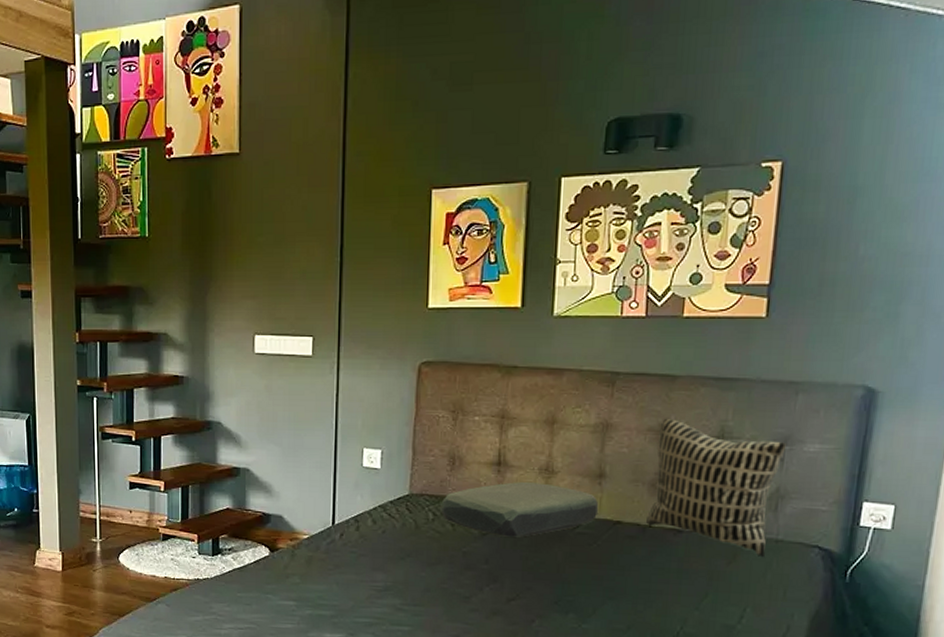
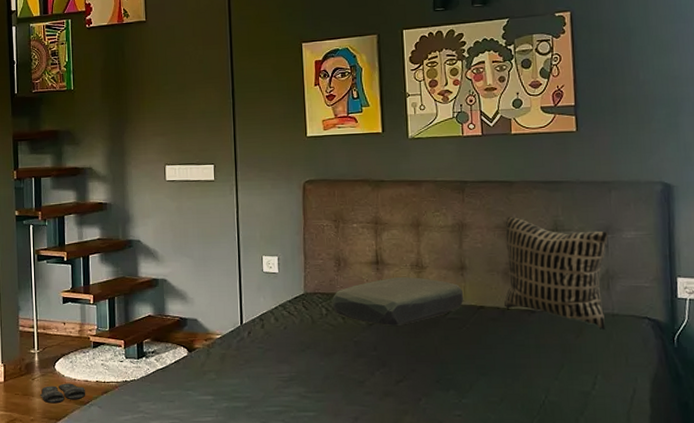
slippers: none [101,577,153,598] -> present [39,383,86,404]

